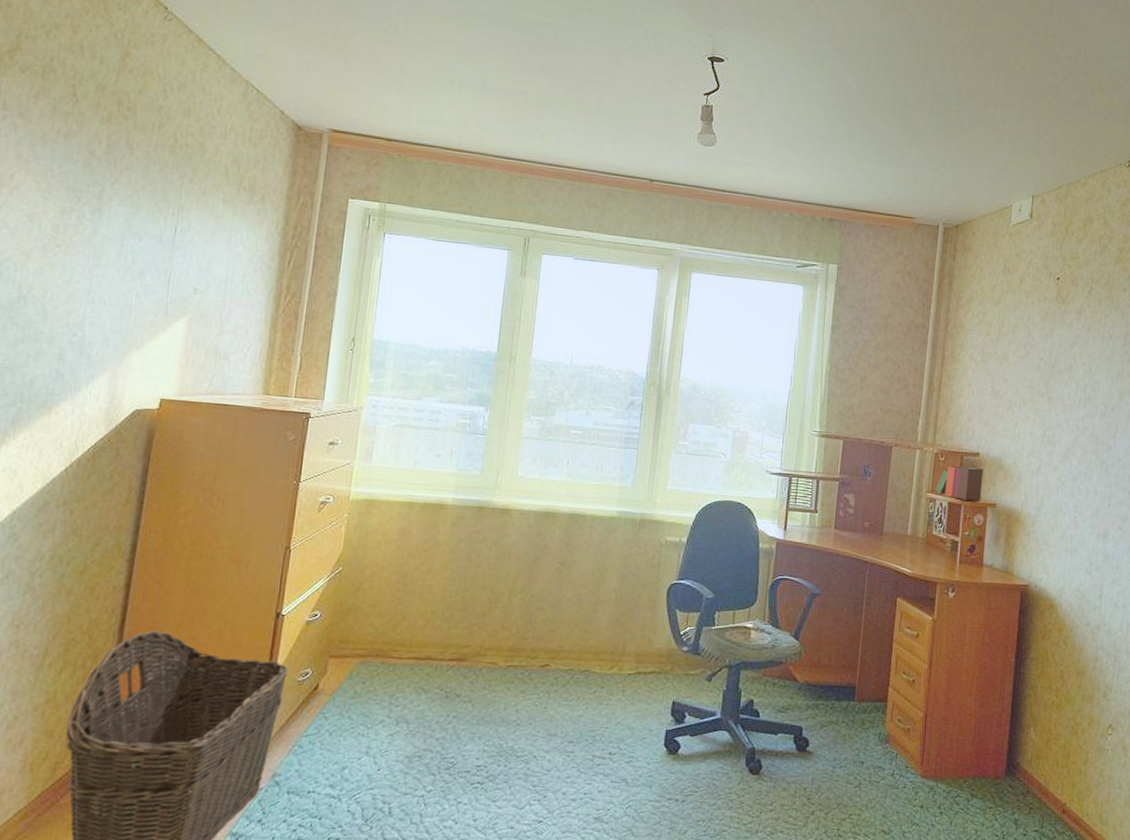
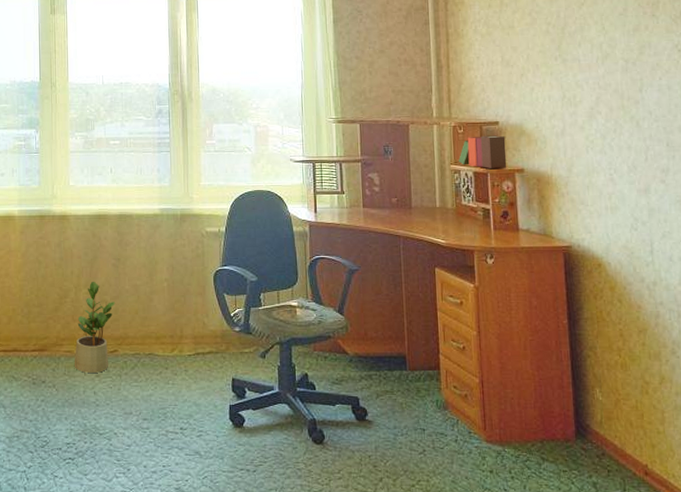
potted plant: none [496,585,554,689] -> present [74,281,116,373]

